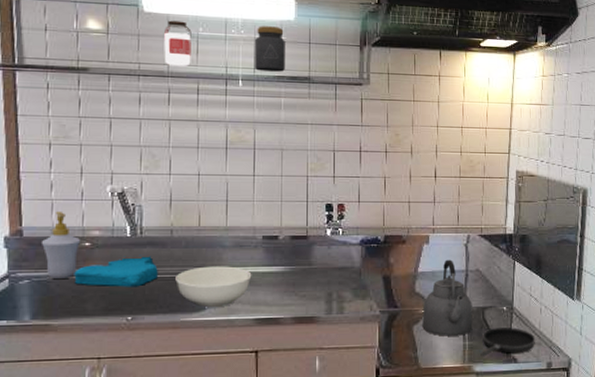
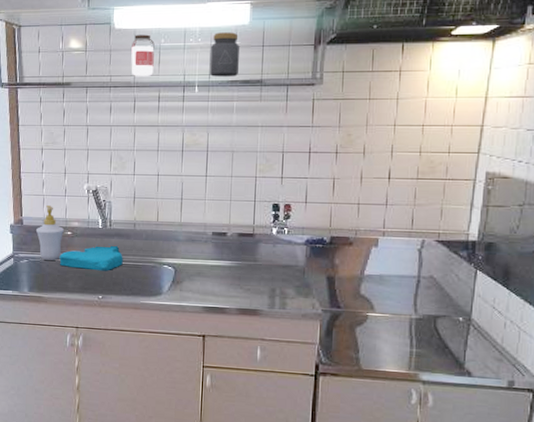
bowl: present [175,266,252,308] -> none [137,257,202,294]
kettle: present [422,259,473,337] -> none [366,264,423,342]
frying pan: present [480,326,536,357] -> none [429,337,497,367]

